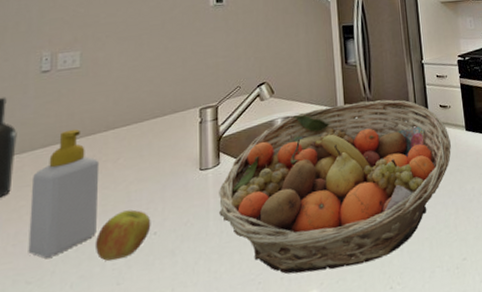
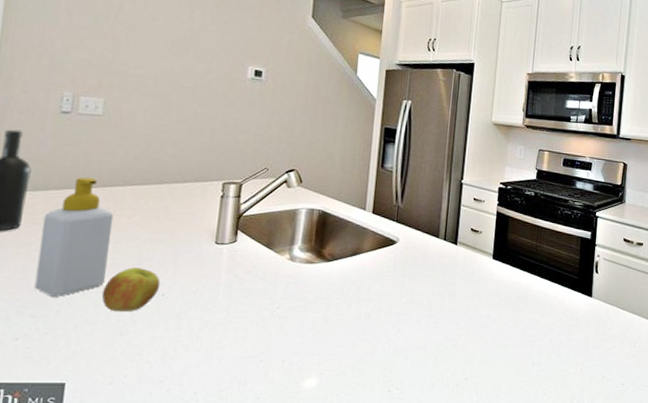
fruit basket: present [219,99,451,274] -> none [230,207,475,364]

